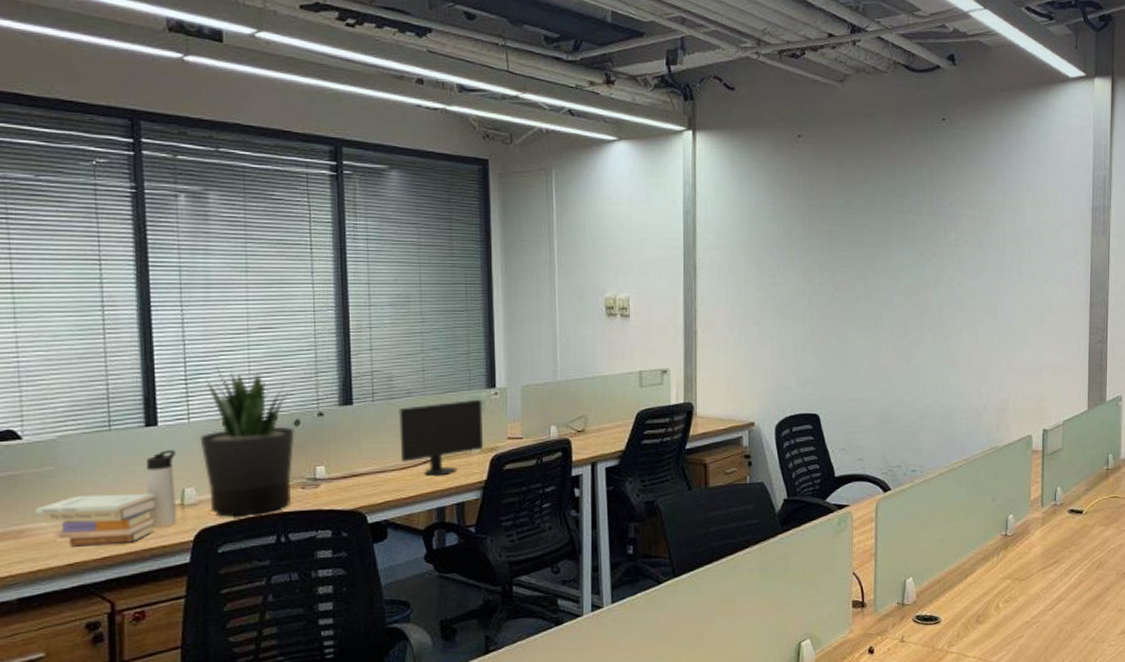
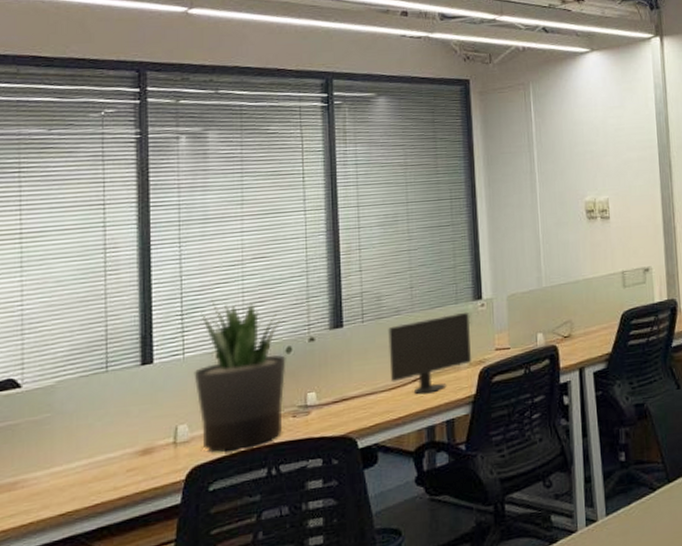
books: present [35,493,157,547] -> none [31,433,150,496]
thermos bottle: present [145,450,177,528] -> none [140,387,171,470]

